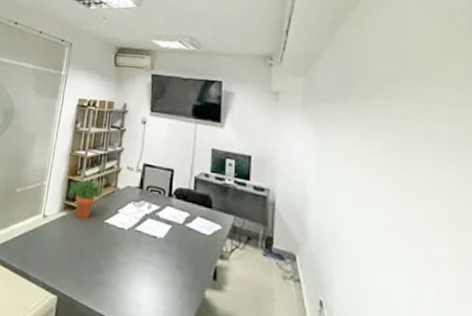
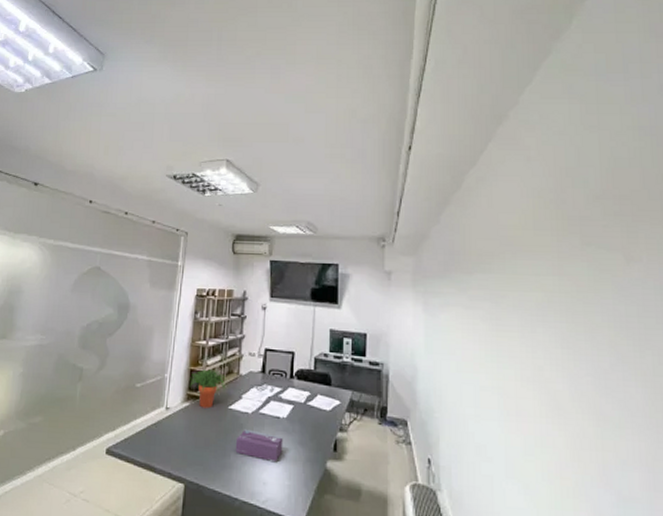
tissue box: none [109,245,160,285] -> present [235,429,284,463]

